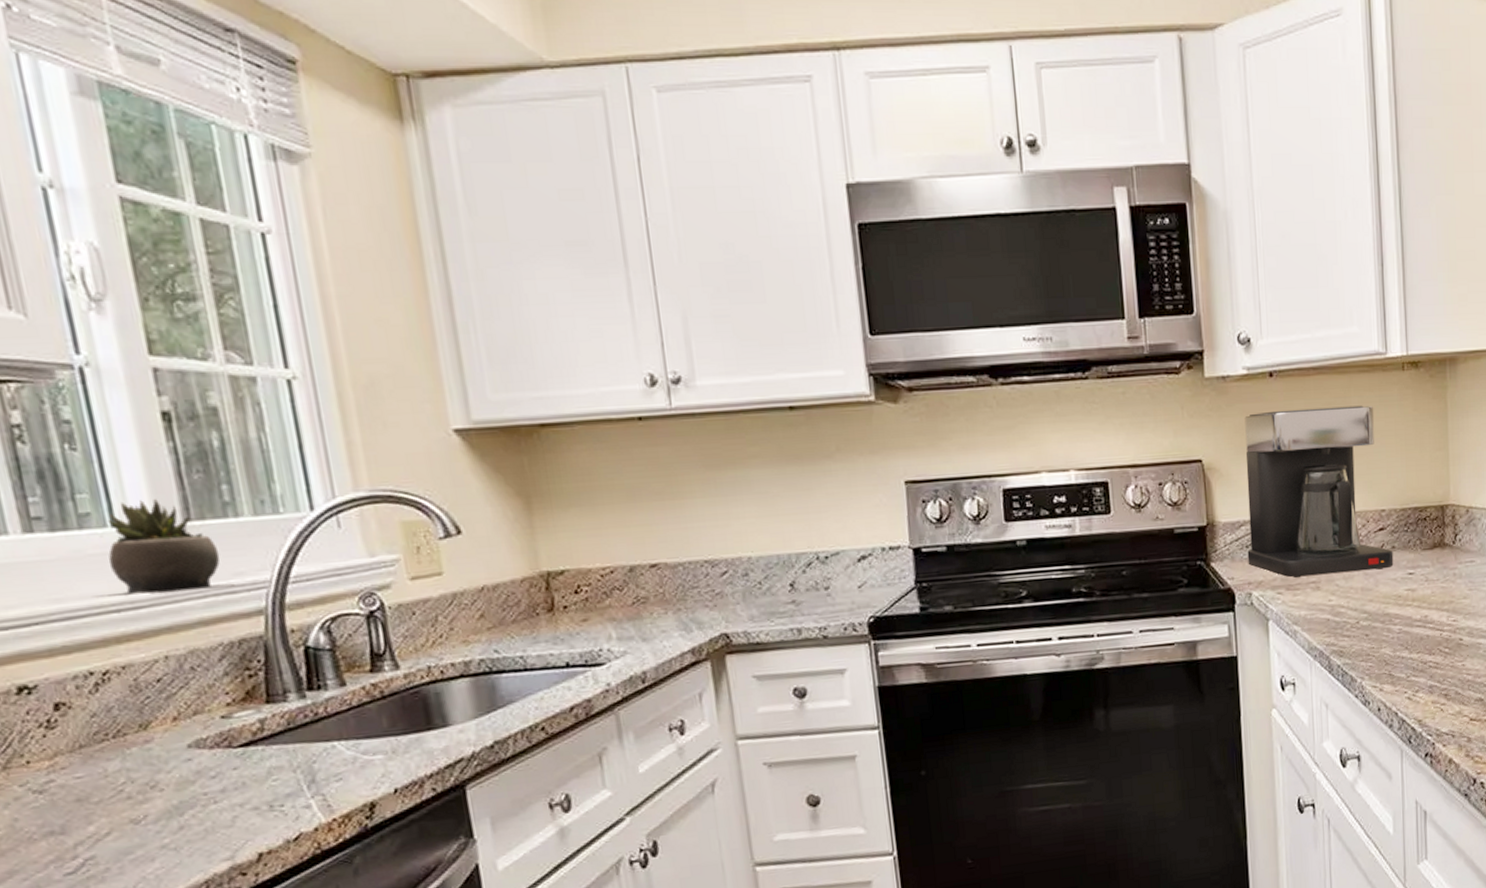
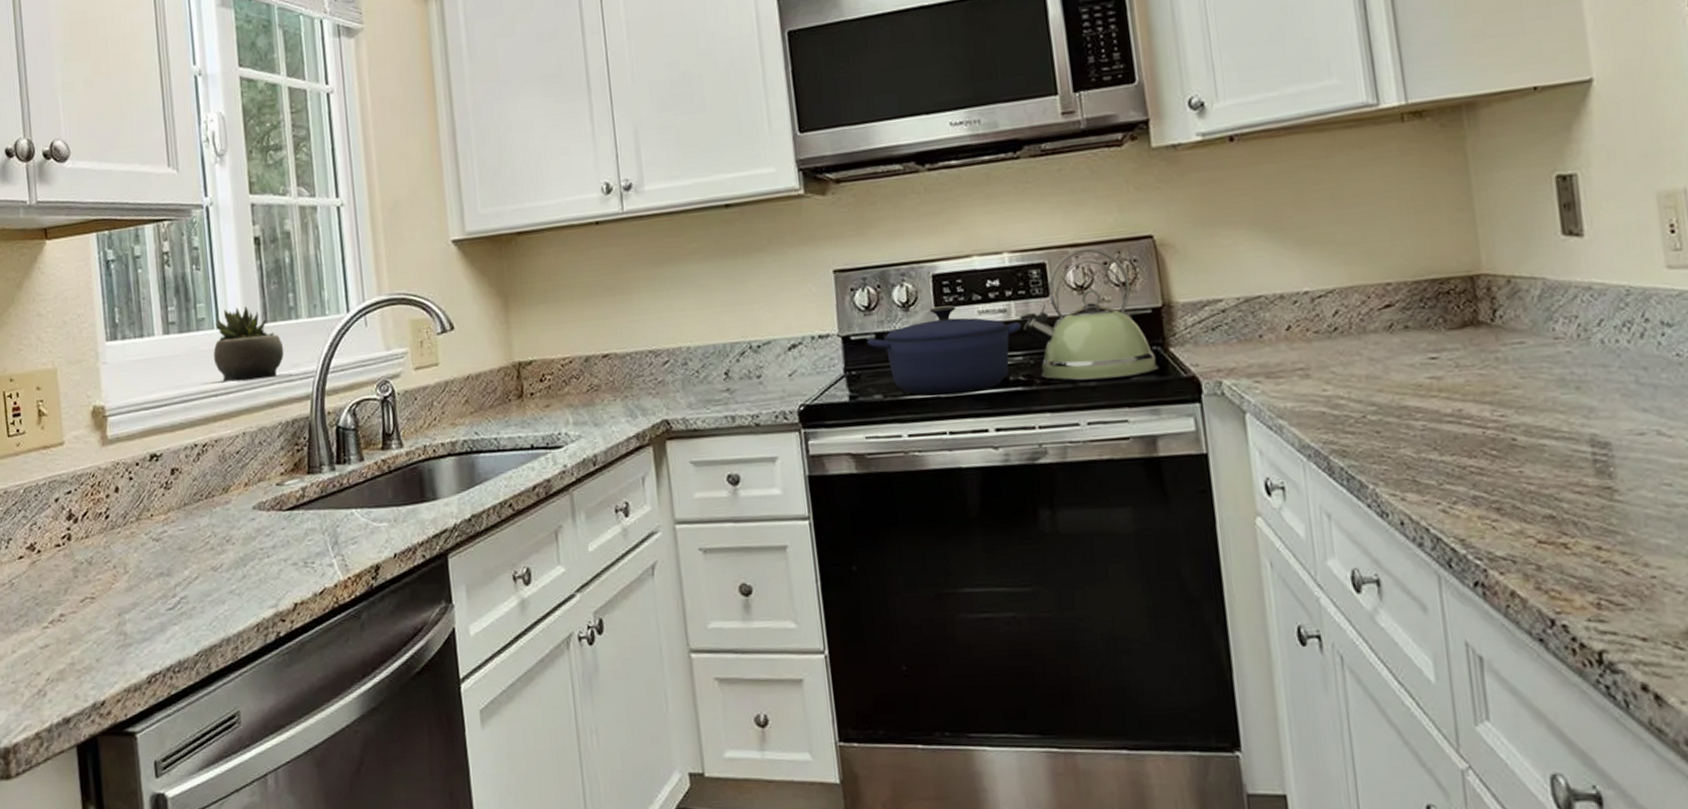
cooking pot: none [938,520,1085,608] -> present [866,305,1022,397]
kettle: none [1082,469,1202,593] -> present [1019,247,1159,382]
coffee maker: present [1244,405,1394,579] -> none [1202,165,1409,365]

